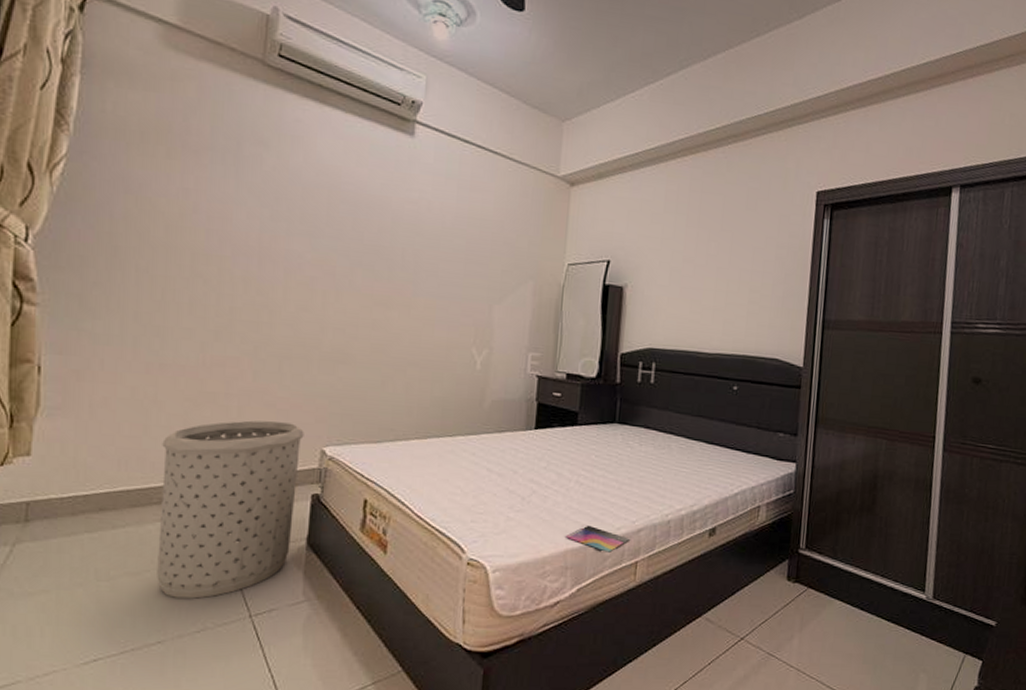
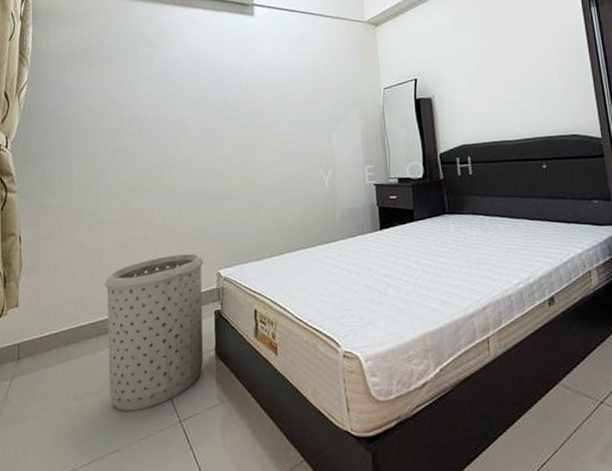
smartphone: present [566,525,631,554] -> none [422,308,479,333]

